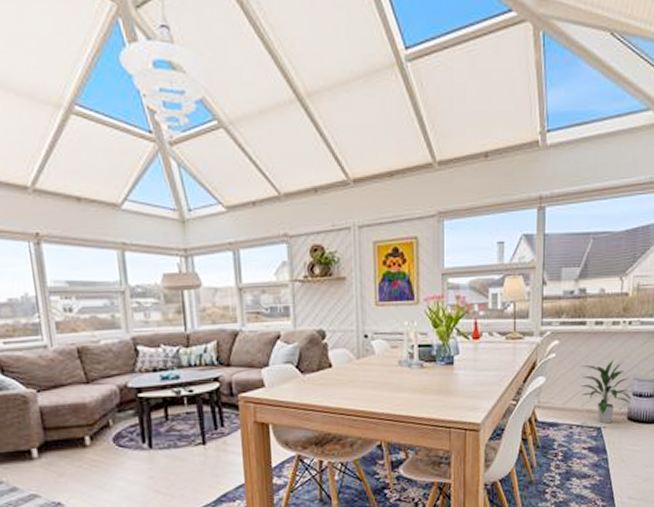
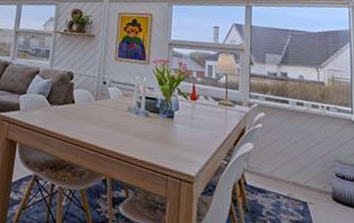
indoor plant: present [580,360,631,424] -> none [286,139,334,200]

